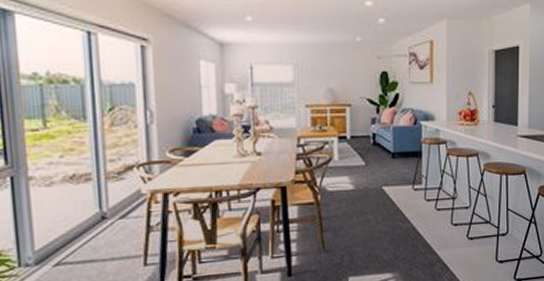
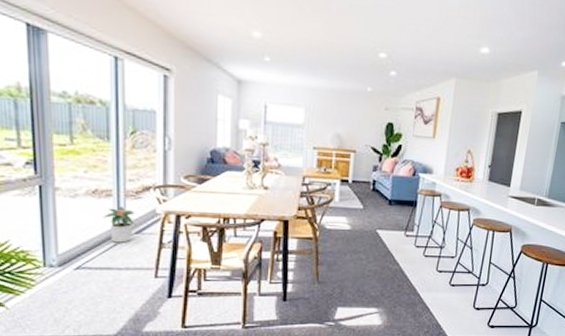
potted plant: none [82,190,120,231] -> present [102,207,136,243]

